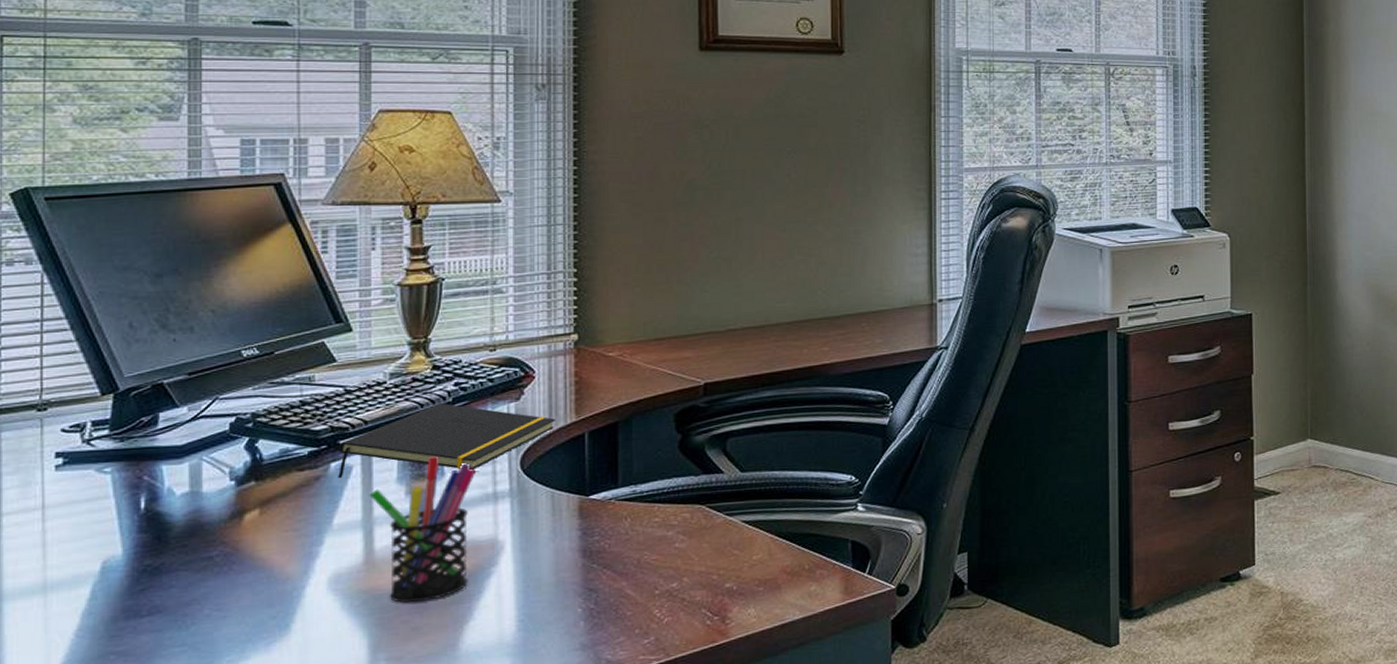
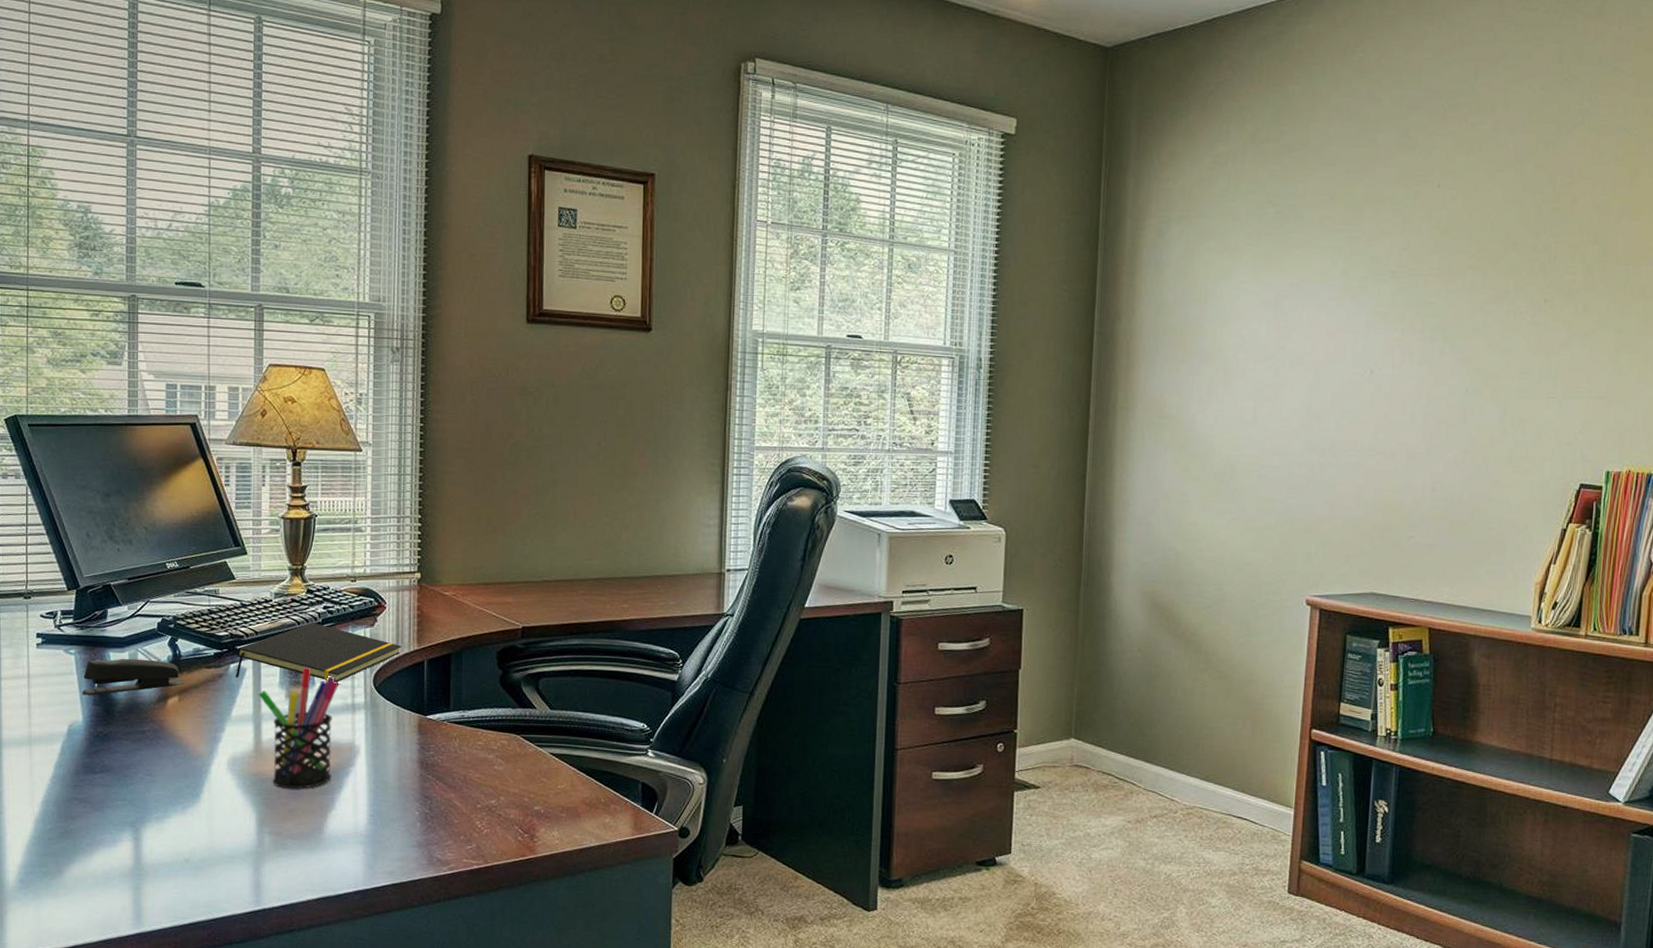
stapler: none [122,468,267,523] -> present [82,658,184,696]

